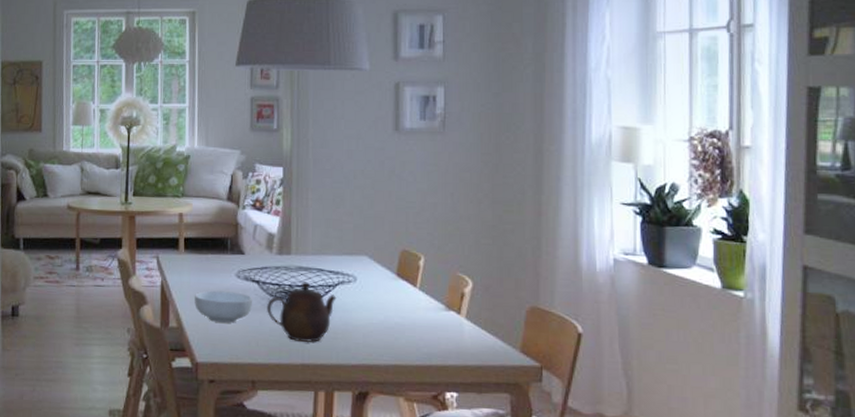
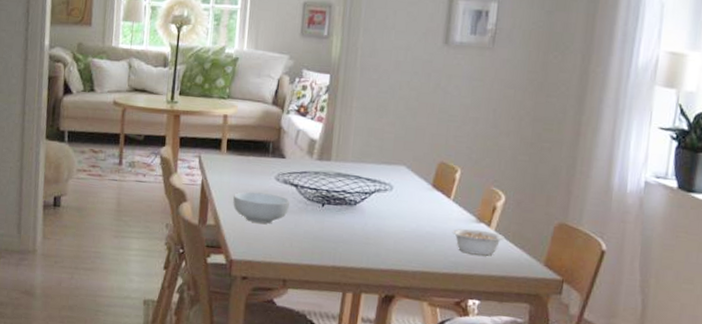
teapot: present [267,282,337,343] -> none [303,188,372,247]
legume: none [421,317,484,345] -> present [452,228,512,256]

